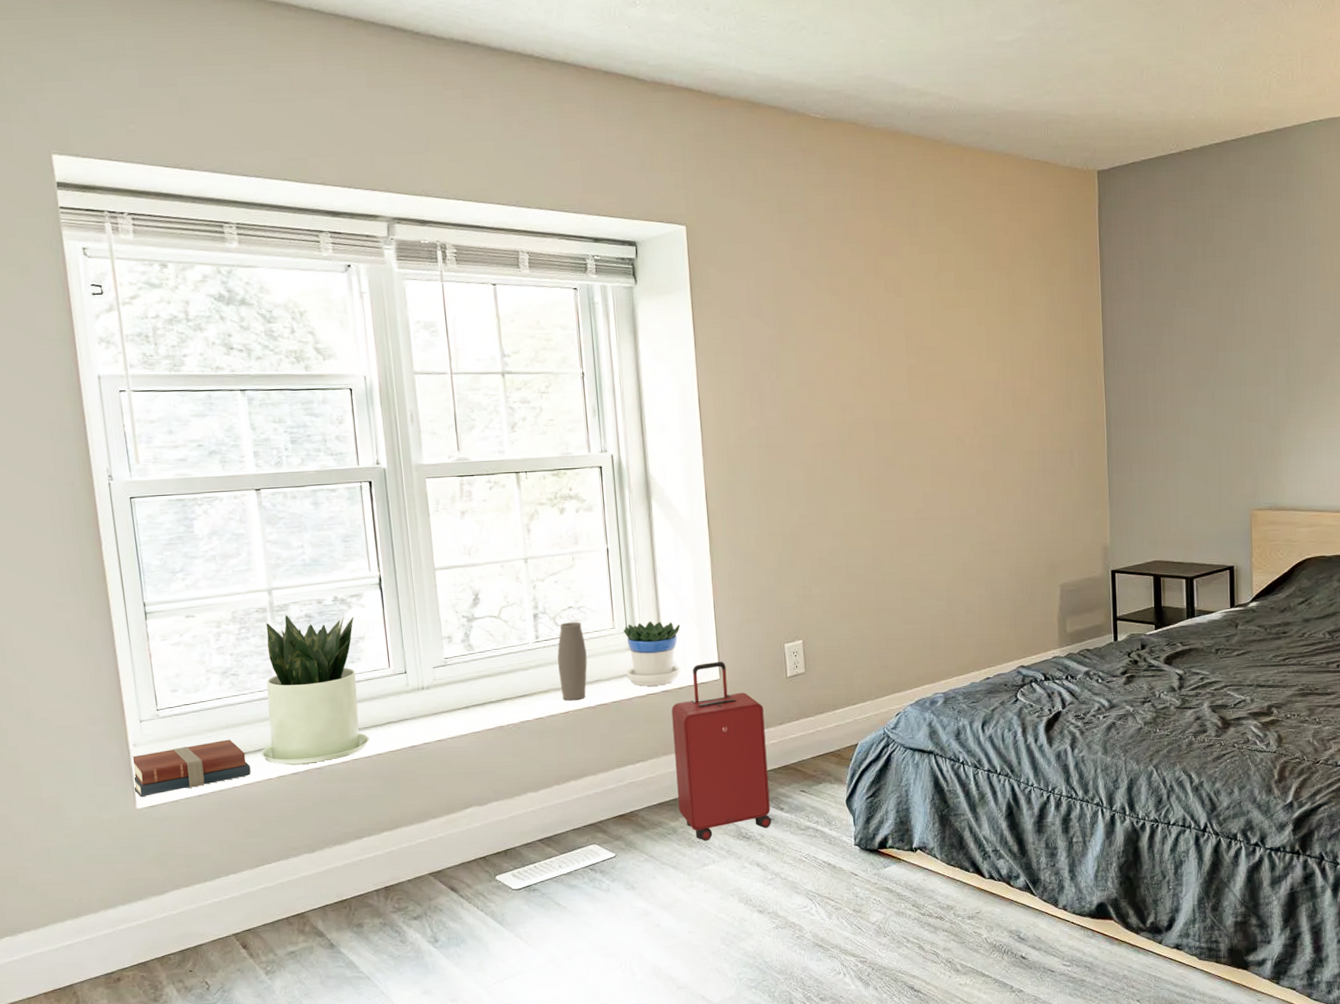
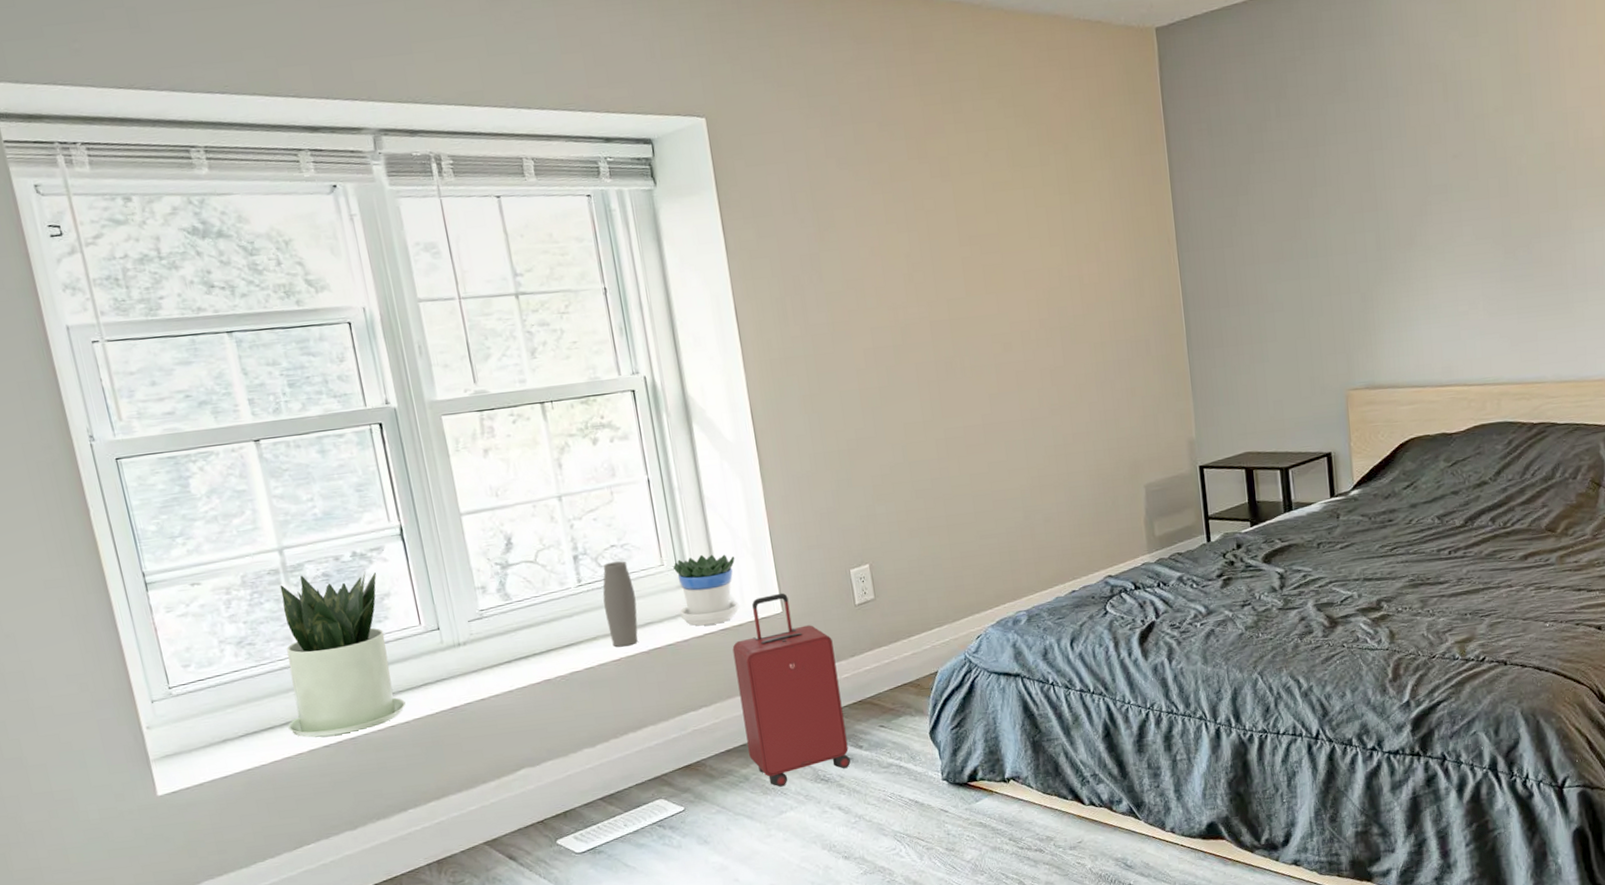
books: present [131,739,251,798] -> none [145,714,279,784]

